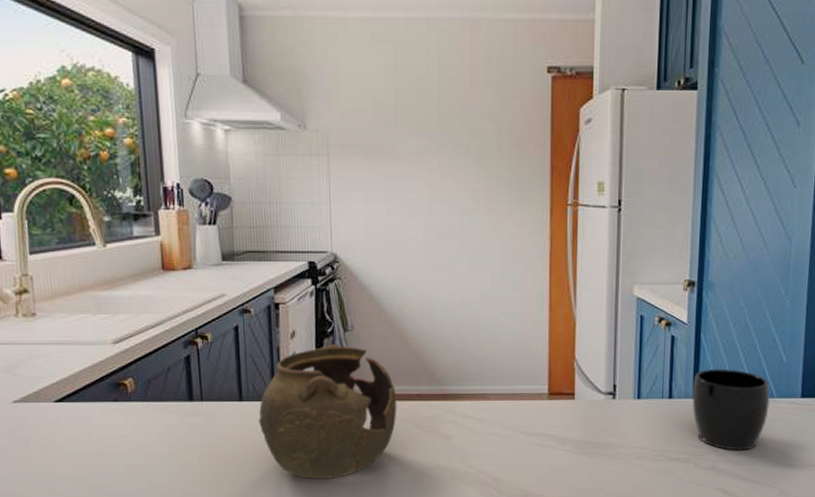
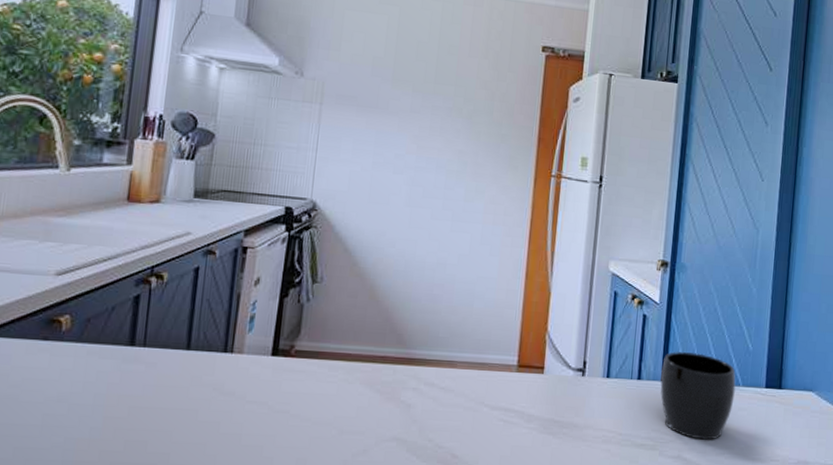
teapot: present [259,344,397,479] -> none [204,295,359,445]

